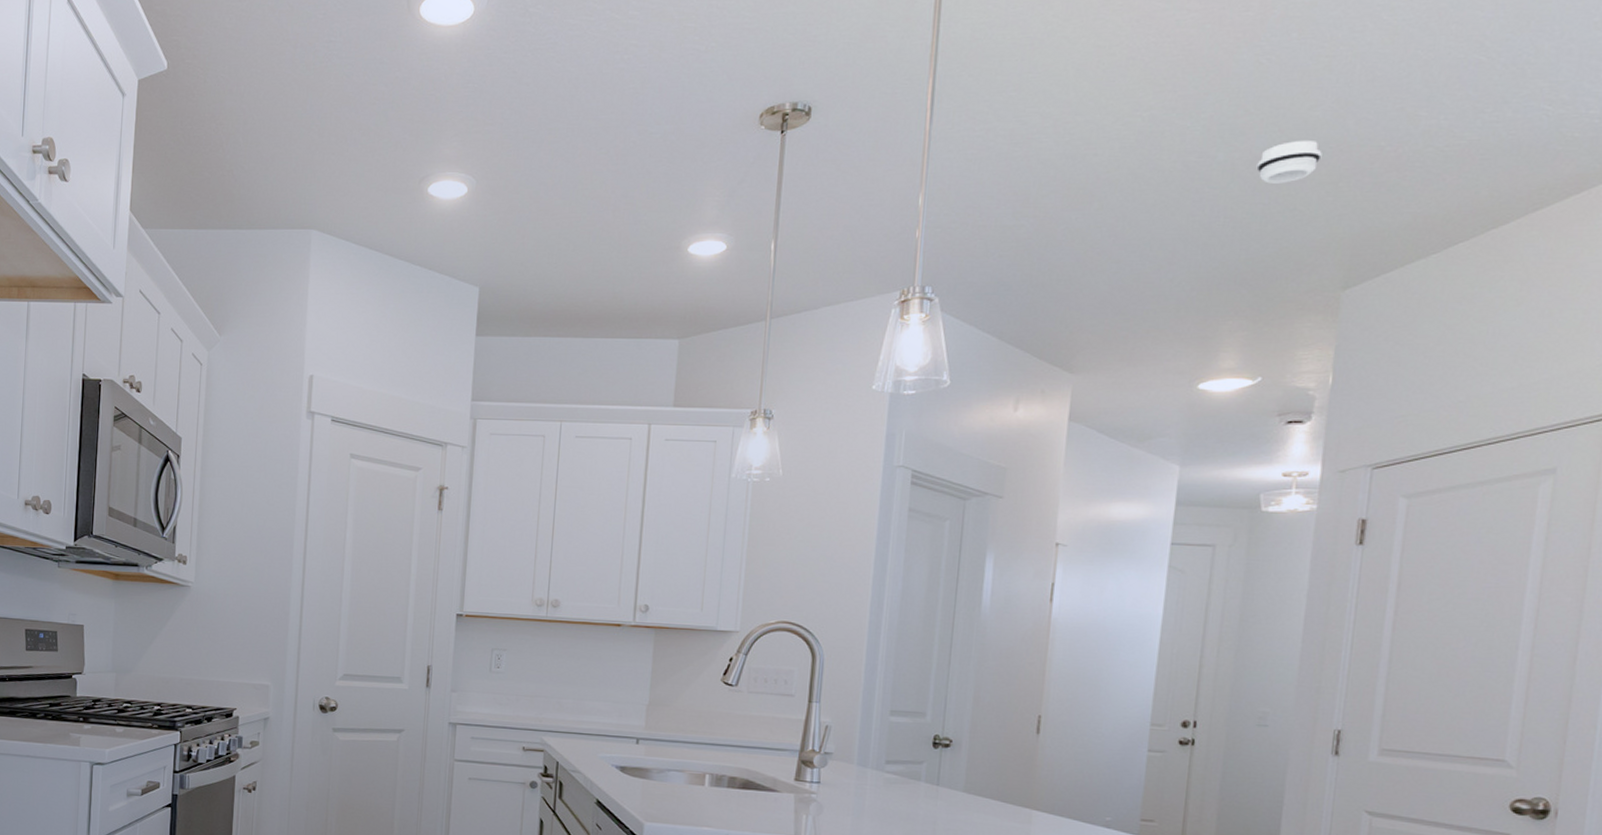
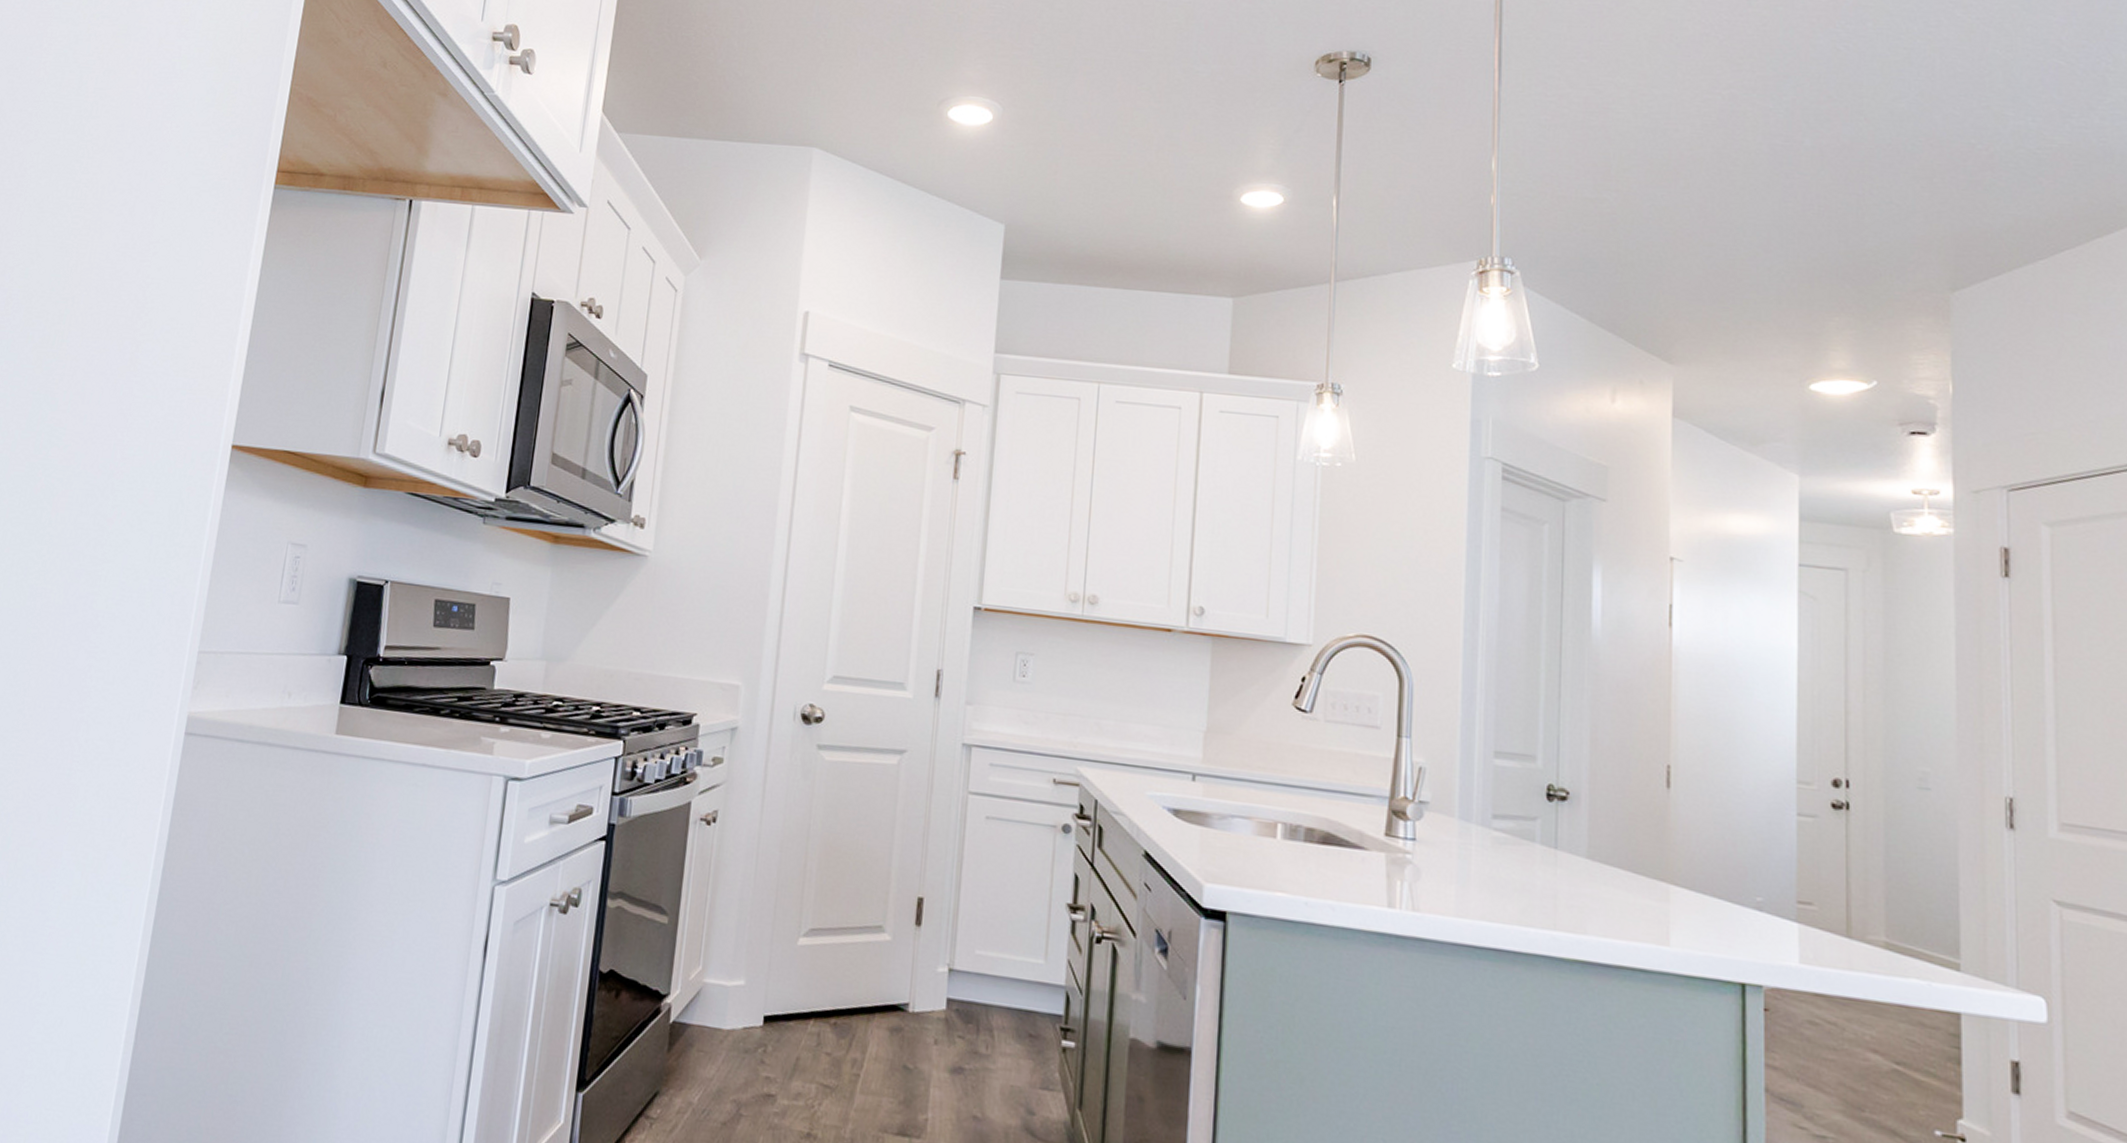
smoke detector: present [1256,139,1322,184] -> none [1846,131,1912,175]

